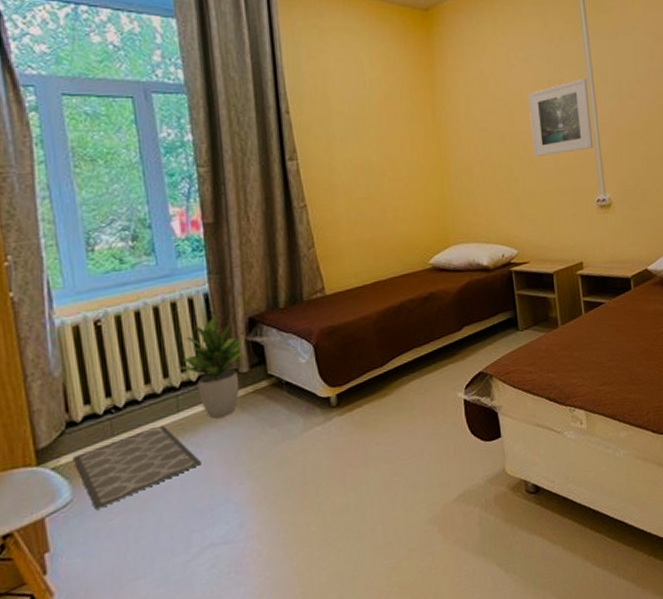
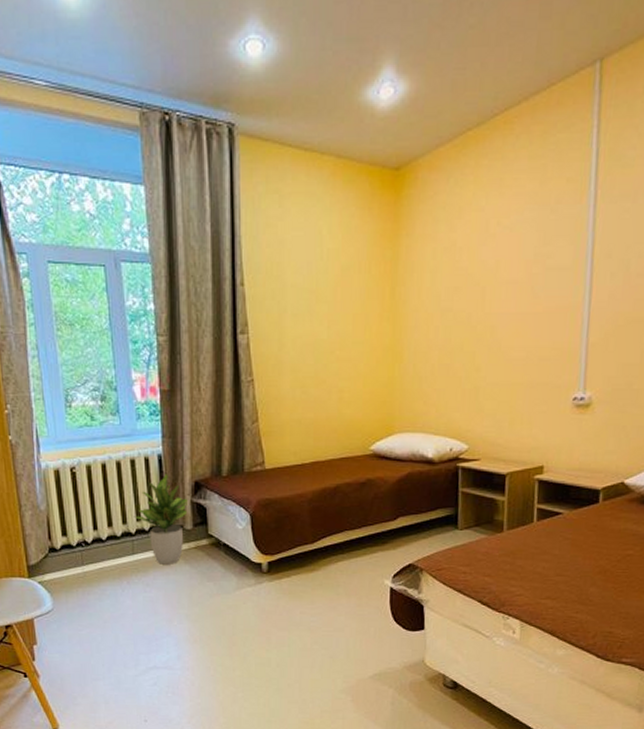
bath mat: present [72,426,201,509] -> none [53,562,150,620]
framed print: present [528,78,593,158] -> none [503,250,585,344]

